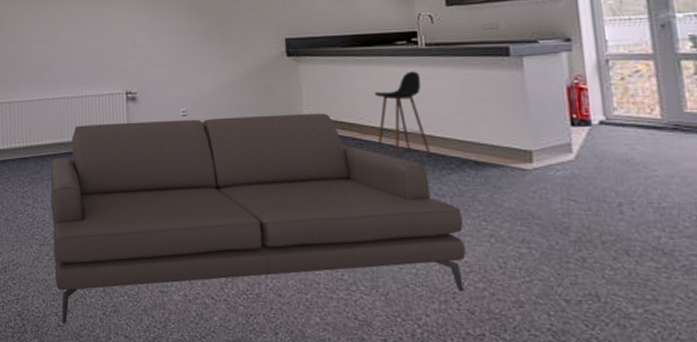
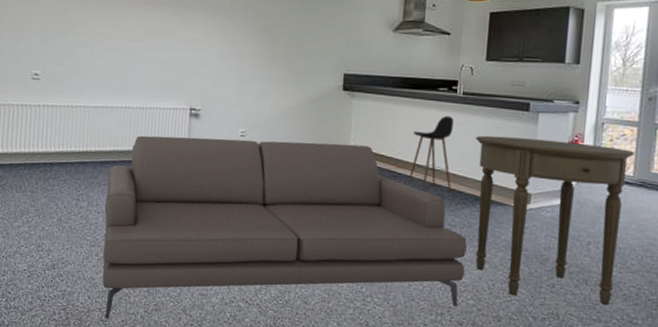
side table: none [450,86,667,280] -> present [475,135,634,305]

